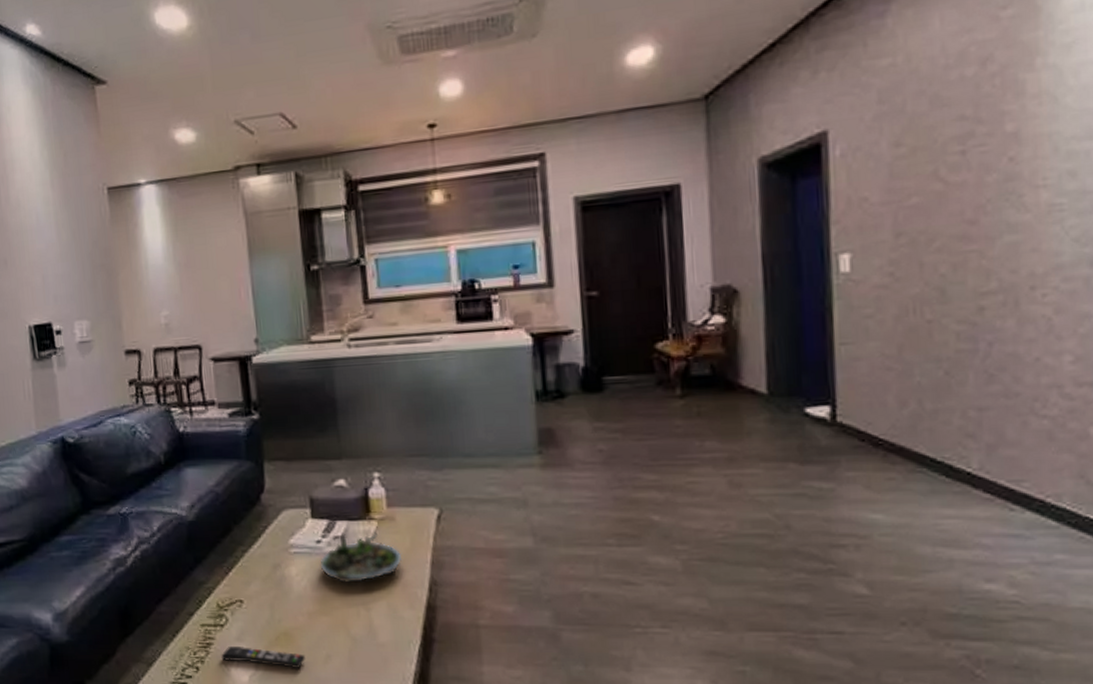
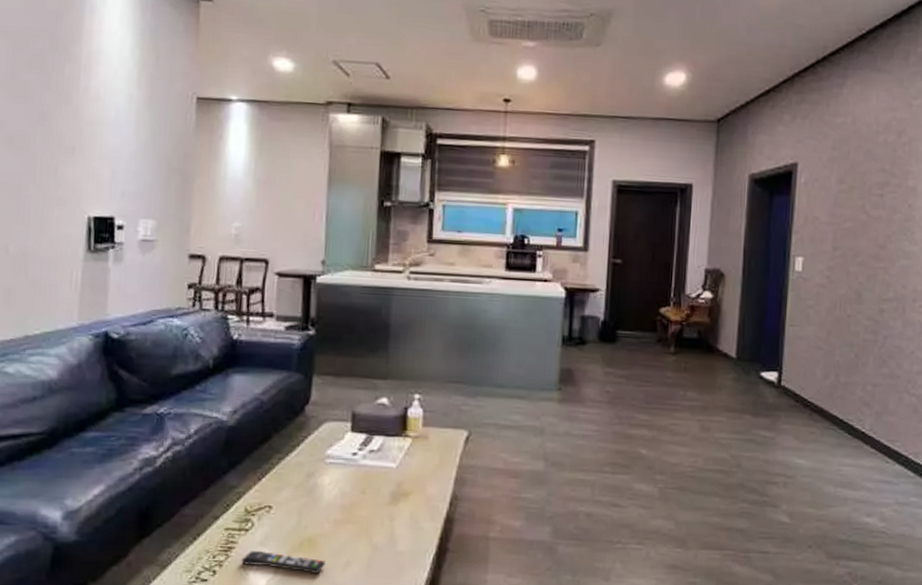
succulent planter: present [320,532,403,583] -> none [352,448,430,494]

